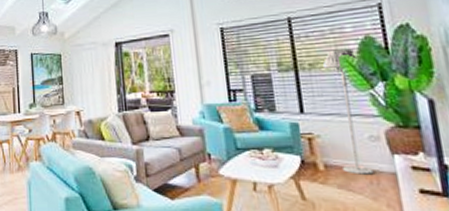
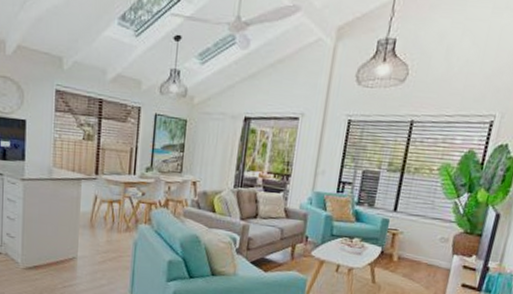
floor lamp: present [322,48,374,175] -> none [410,158,456,269]

